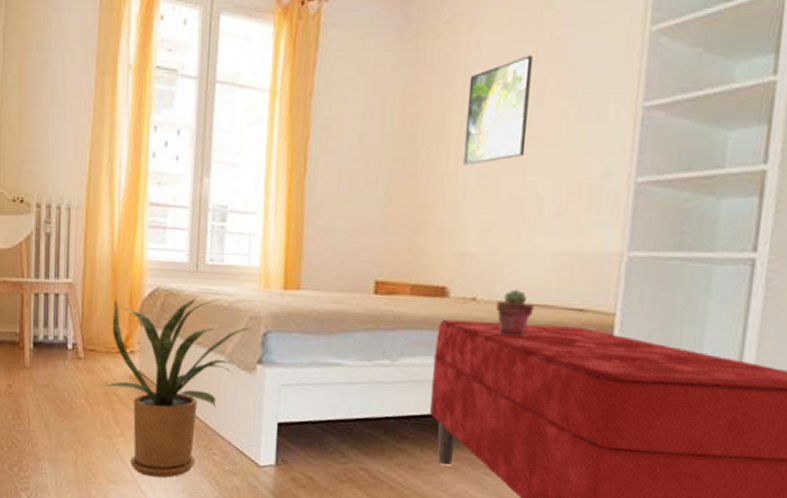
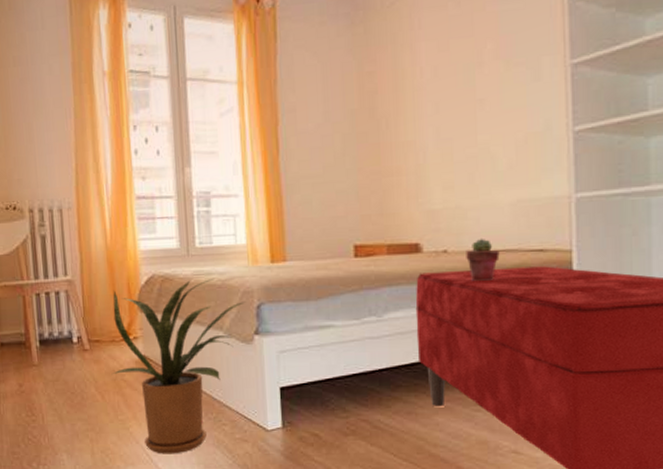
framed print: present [463,56,533,166] -> none [416,28,474,132]

